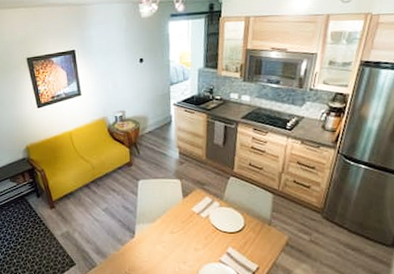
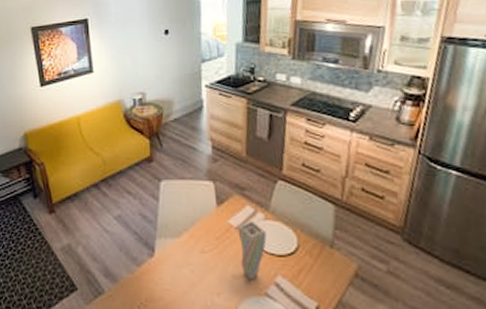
vase: none [199,207,221,252] -> present [237,220,267,281]

